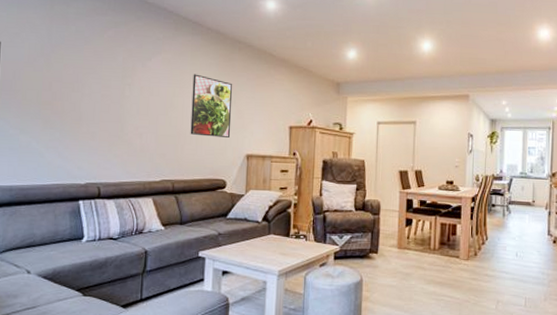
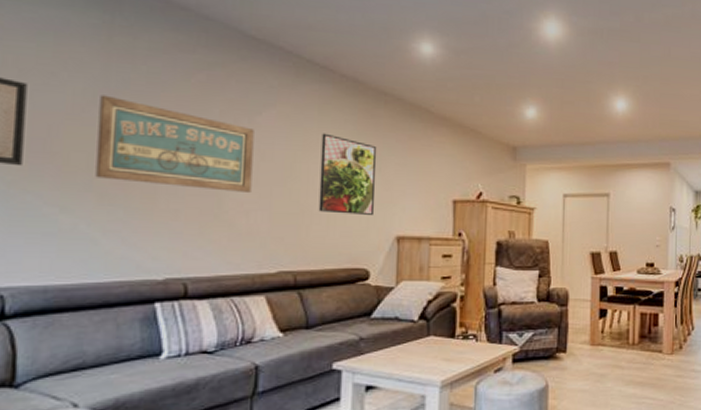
wall art: none [42,48,146,119] -> present [95,95,254,192]

